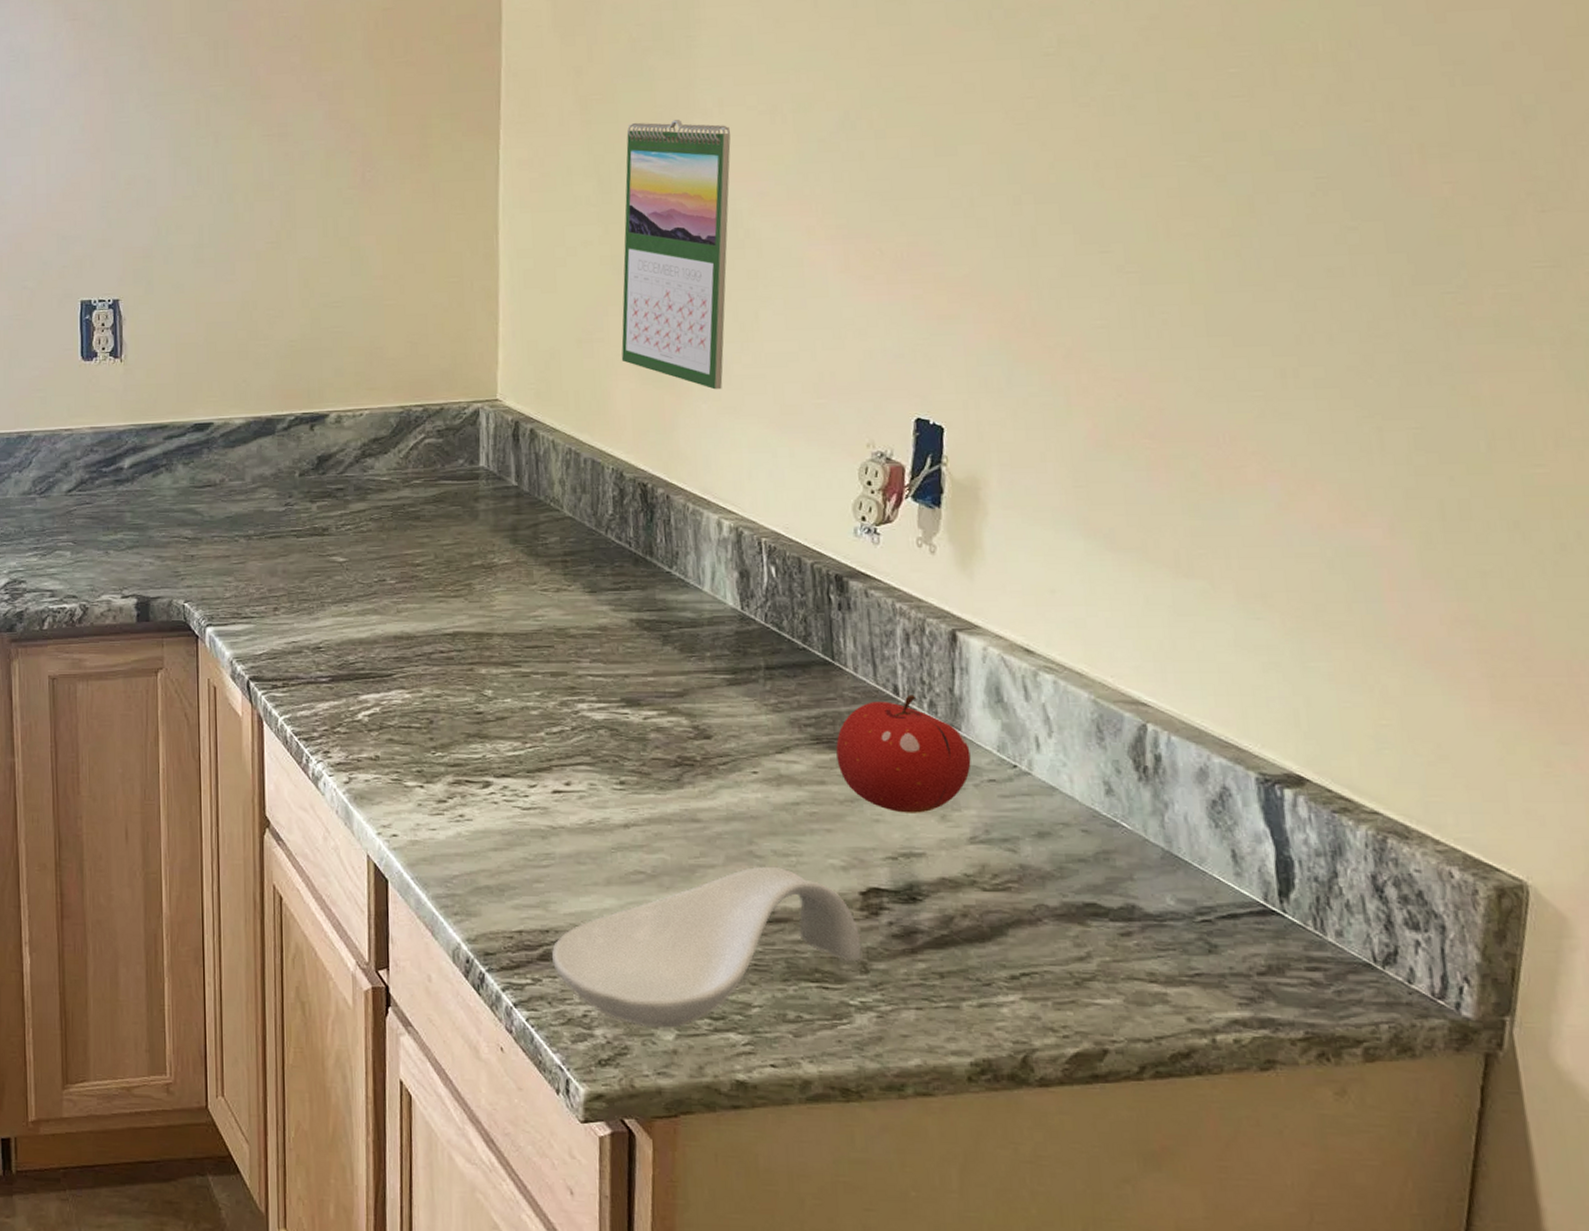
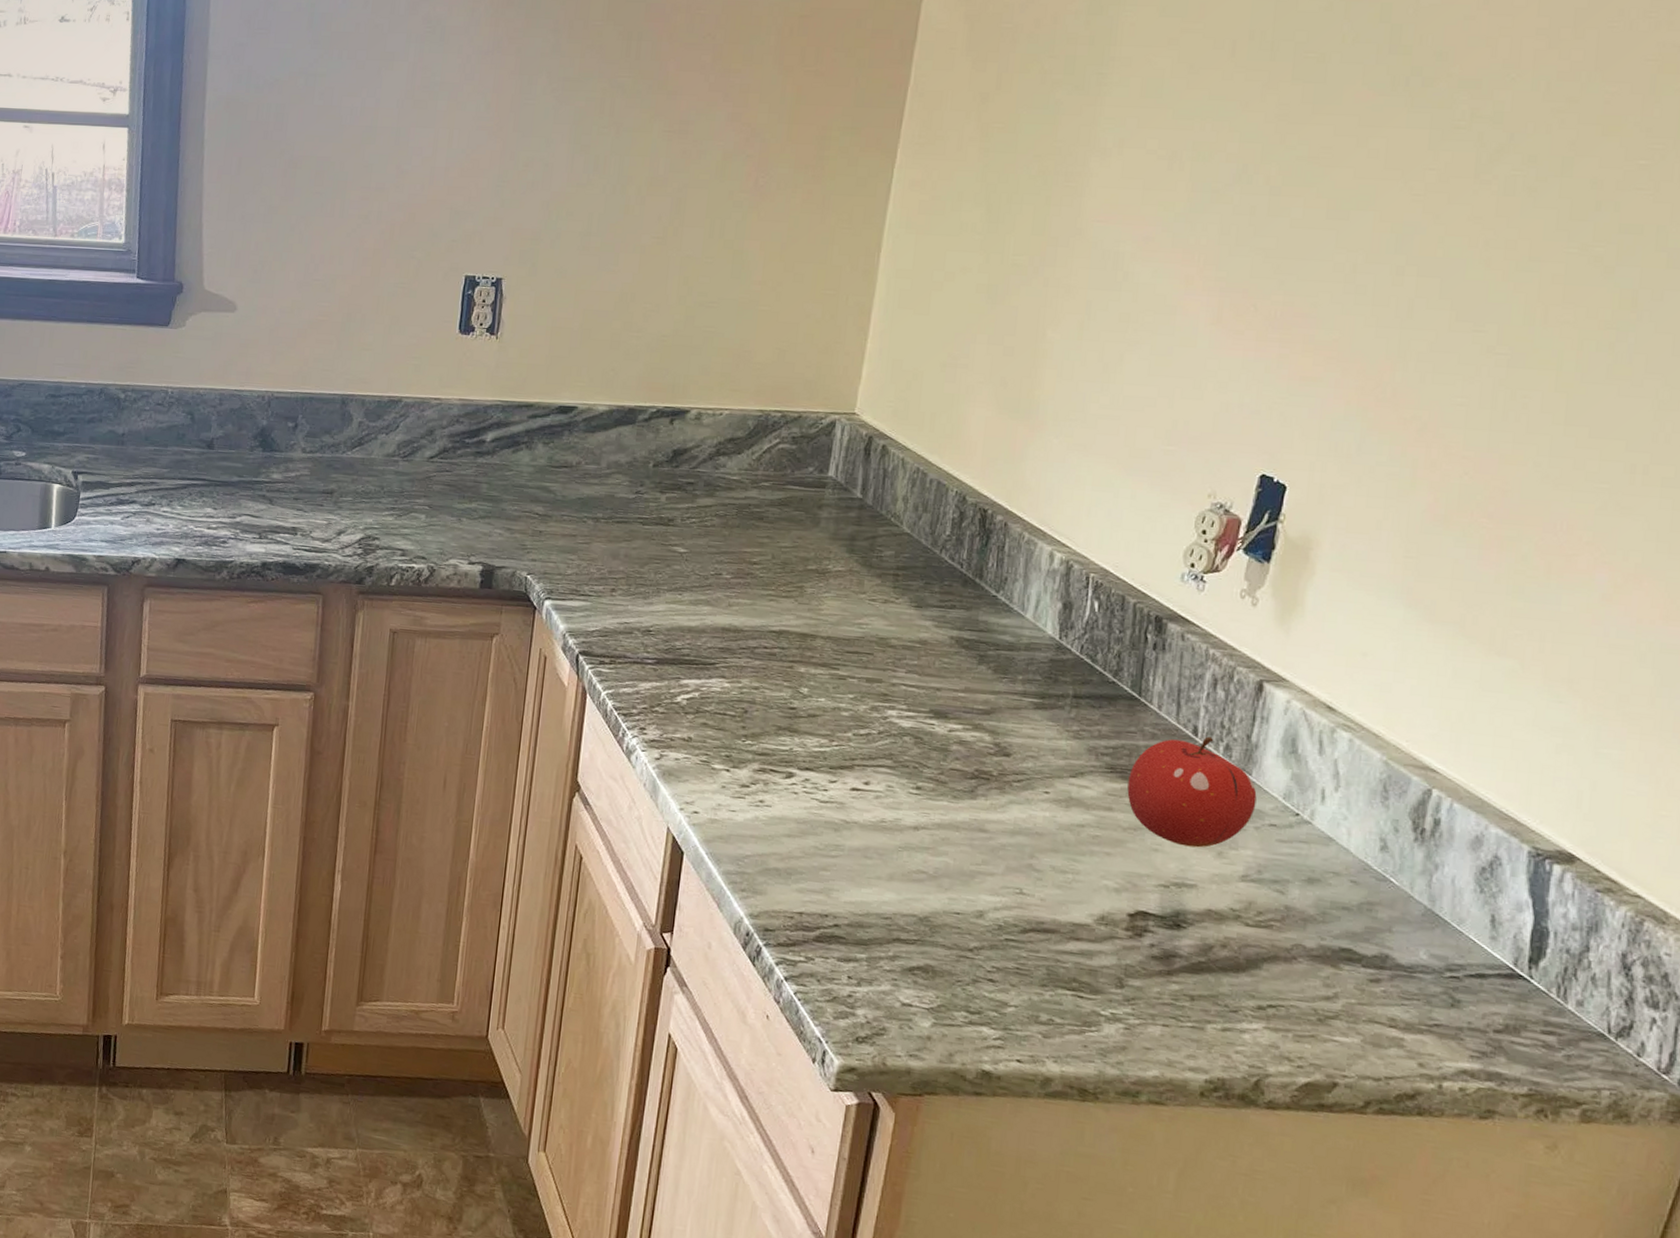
spoon rest: present [551,866,863,1028] -> none [826,878,1122,1016]
calendar: present [621,120,731,390] -> none [981,155,1126,427]

